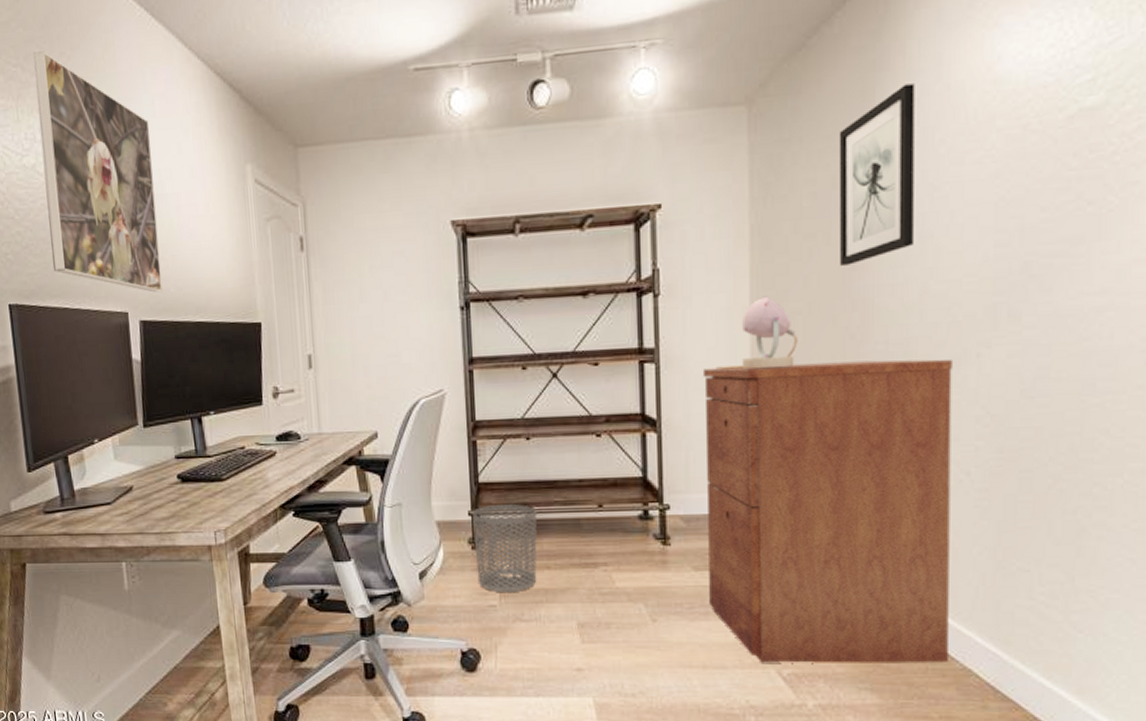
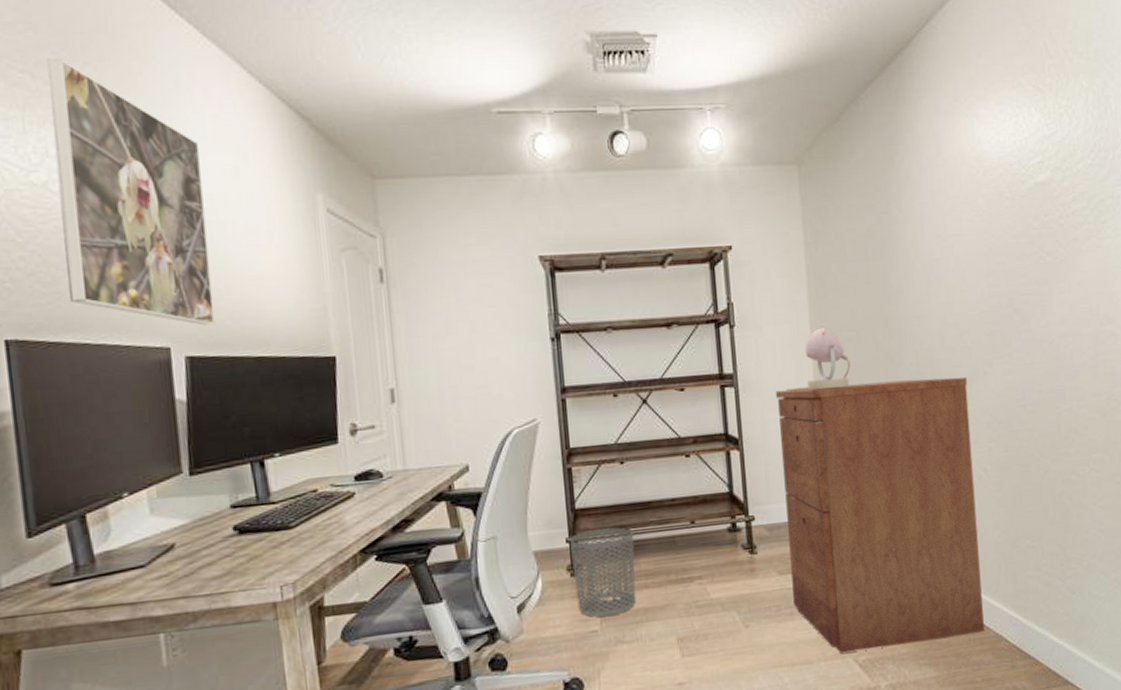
wall art: present [839,83,915,266] -> none [869,156,931,301]

